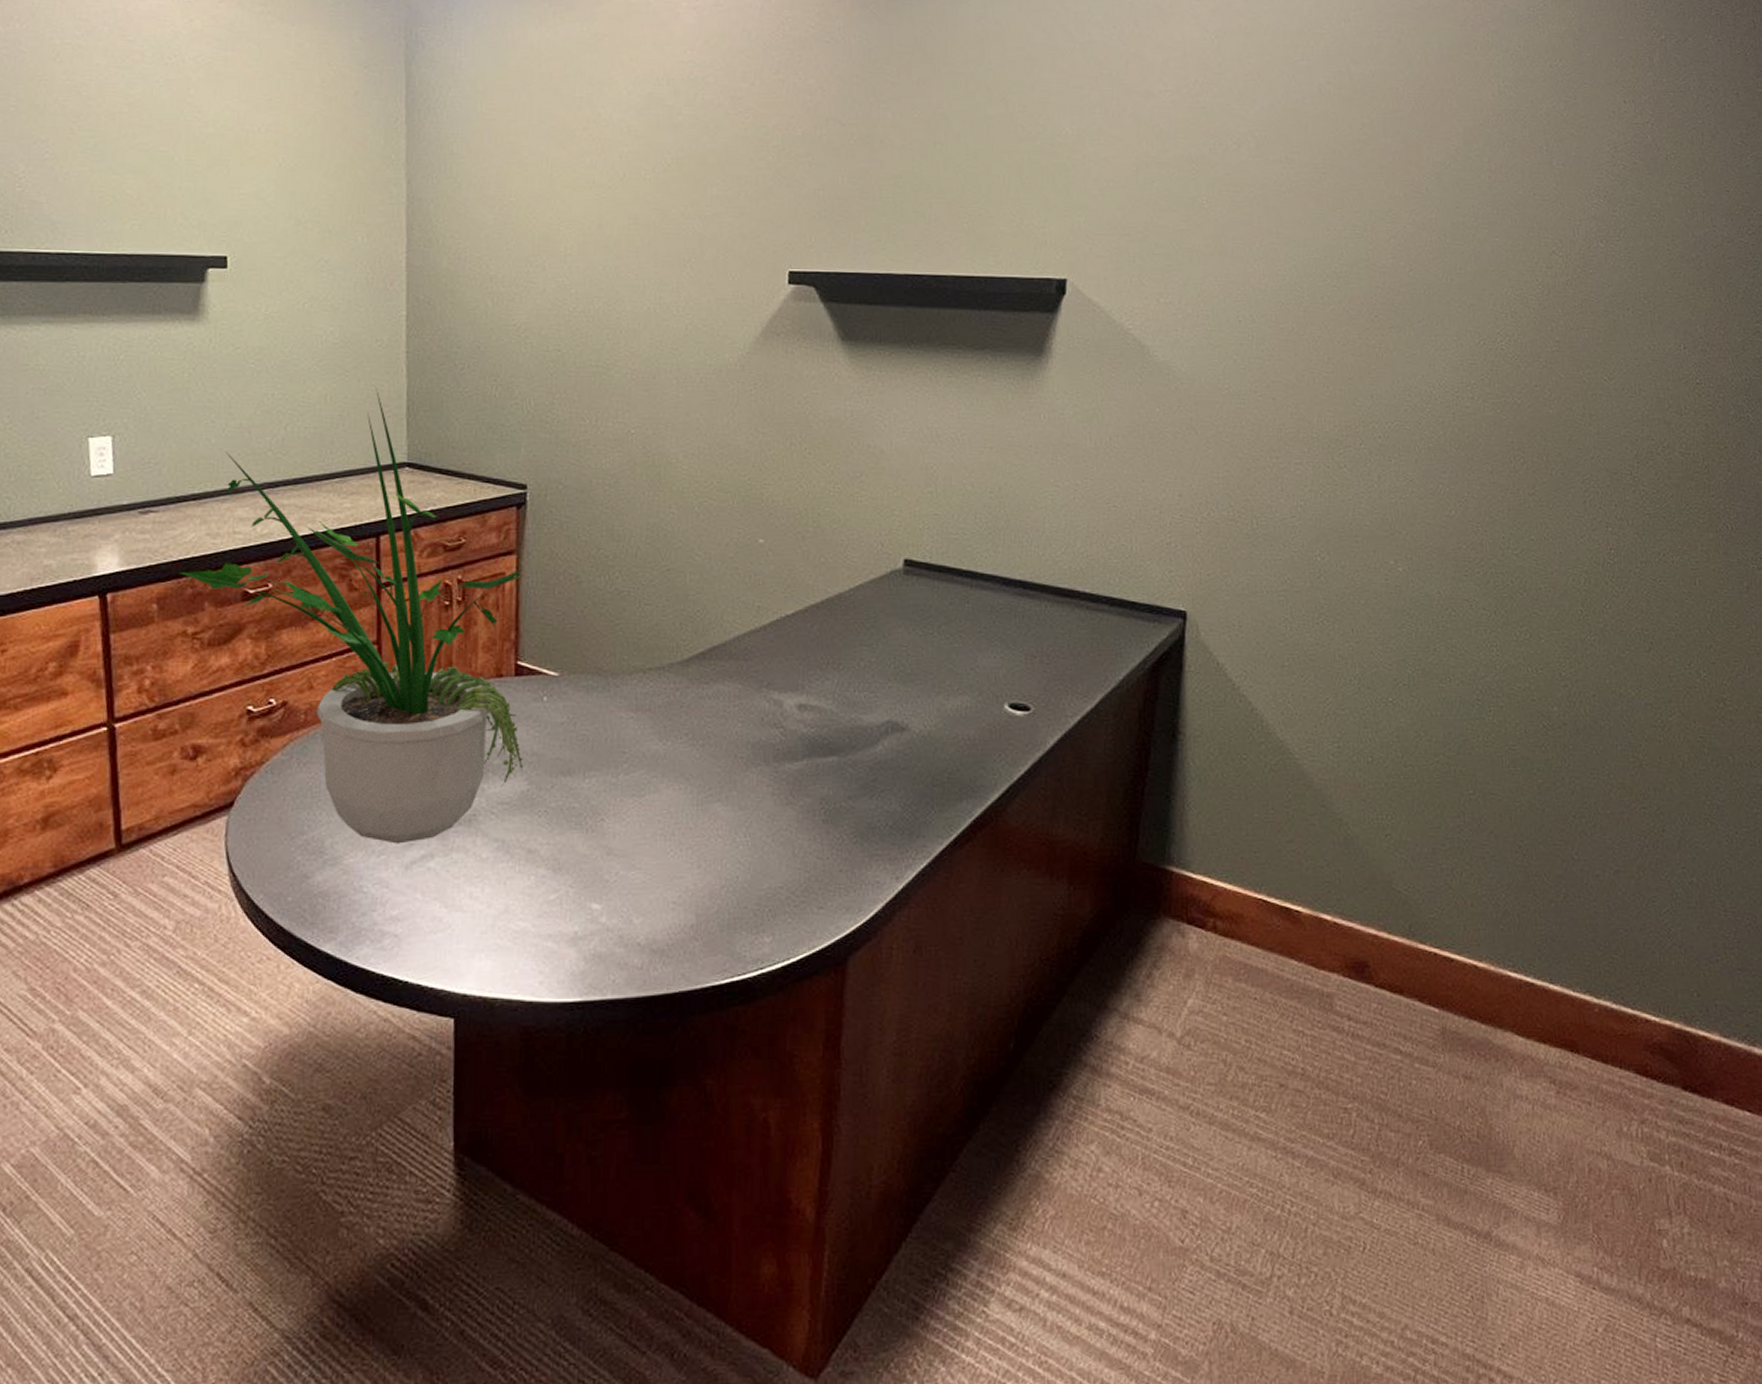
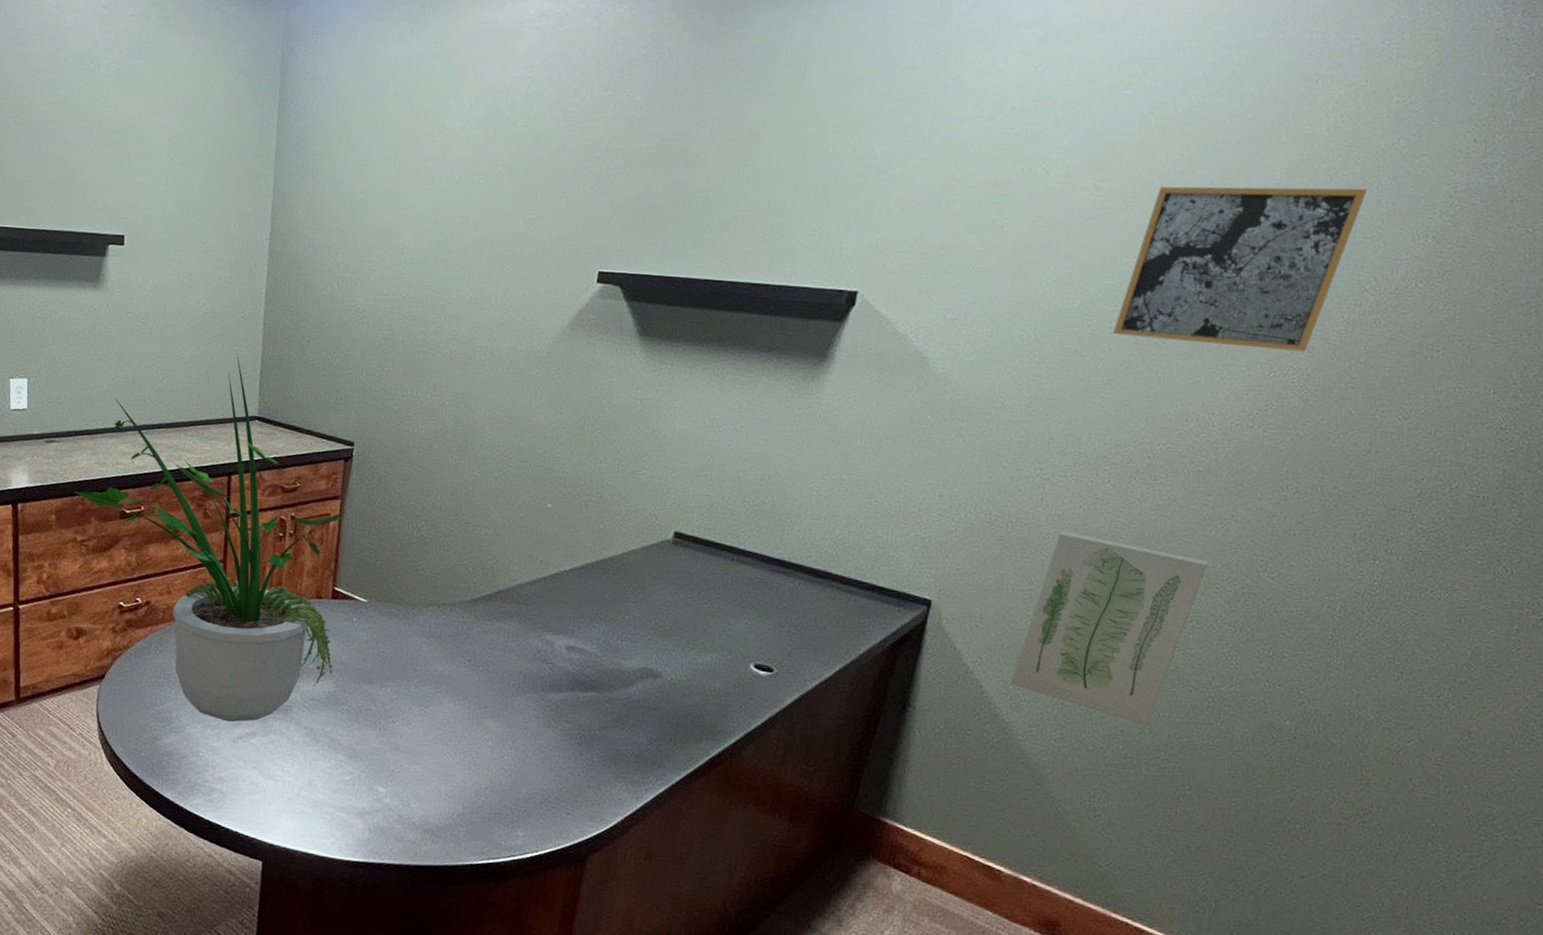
wall art: none [1278,523,1455,729] -> present [1010,531,1209,726]
wall art: none [1325,151,1538,318] -> present [1112,186,1367,352]

